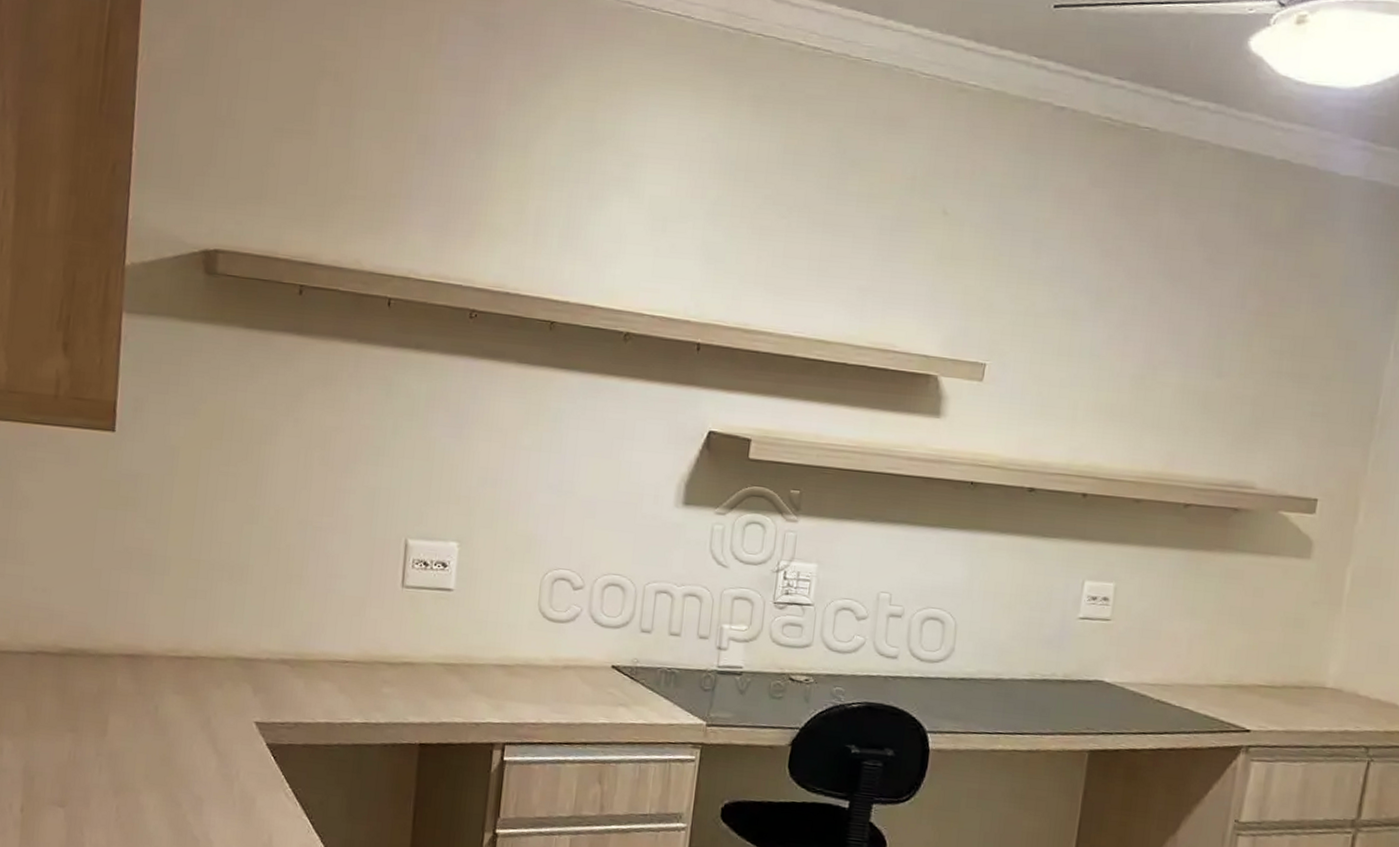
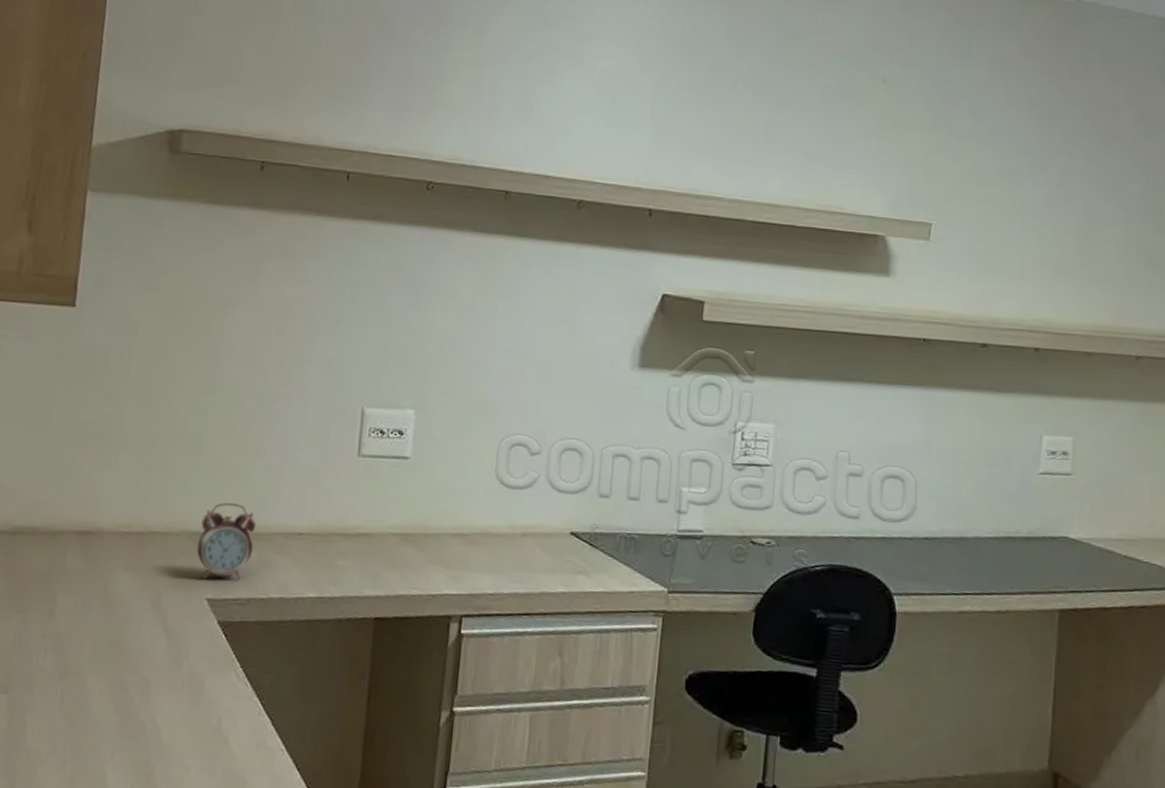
alarm clock: none [244,630,302,705] -> present [197,503,256,580]

